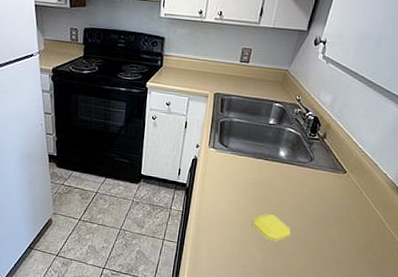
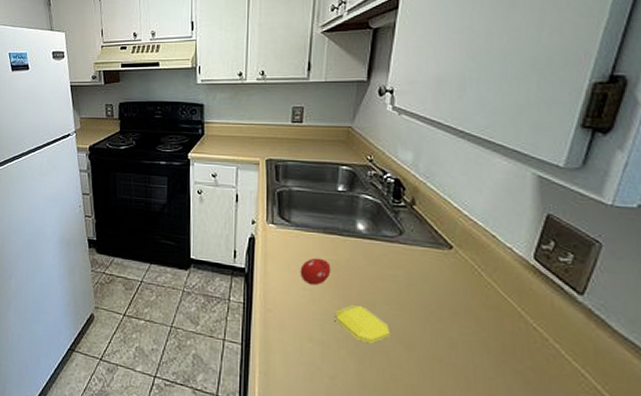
fruit: none [230,177,255,199] -> present [300,258,331,286]

